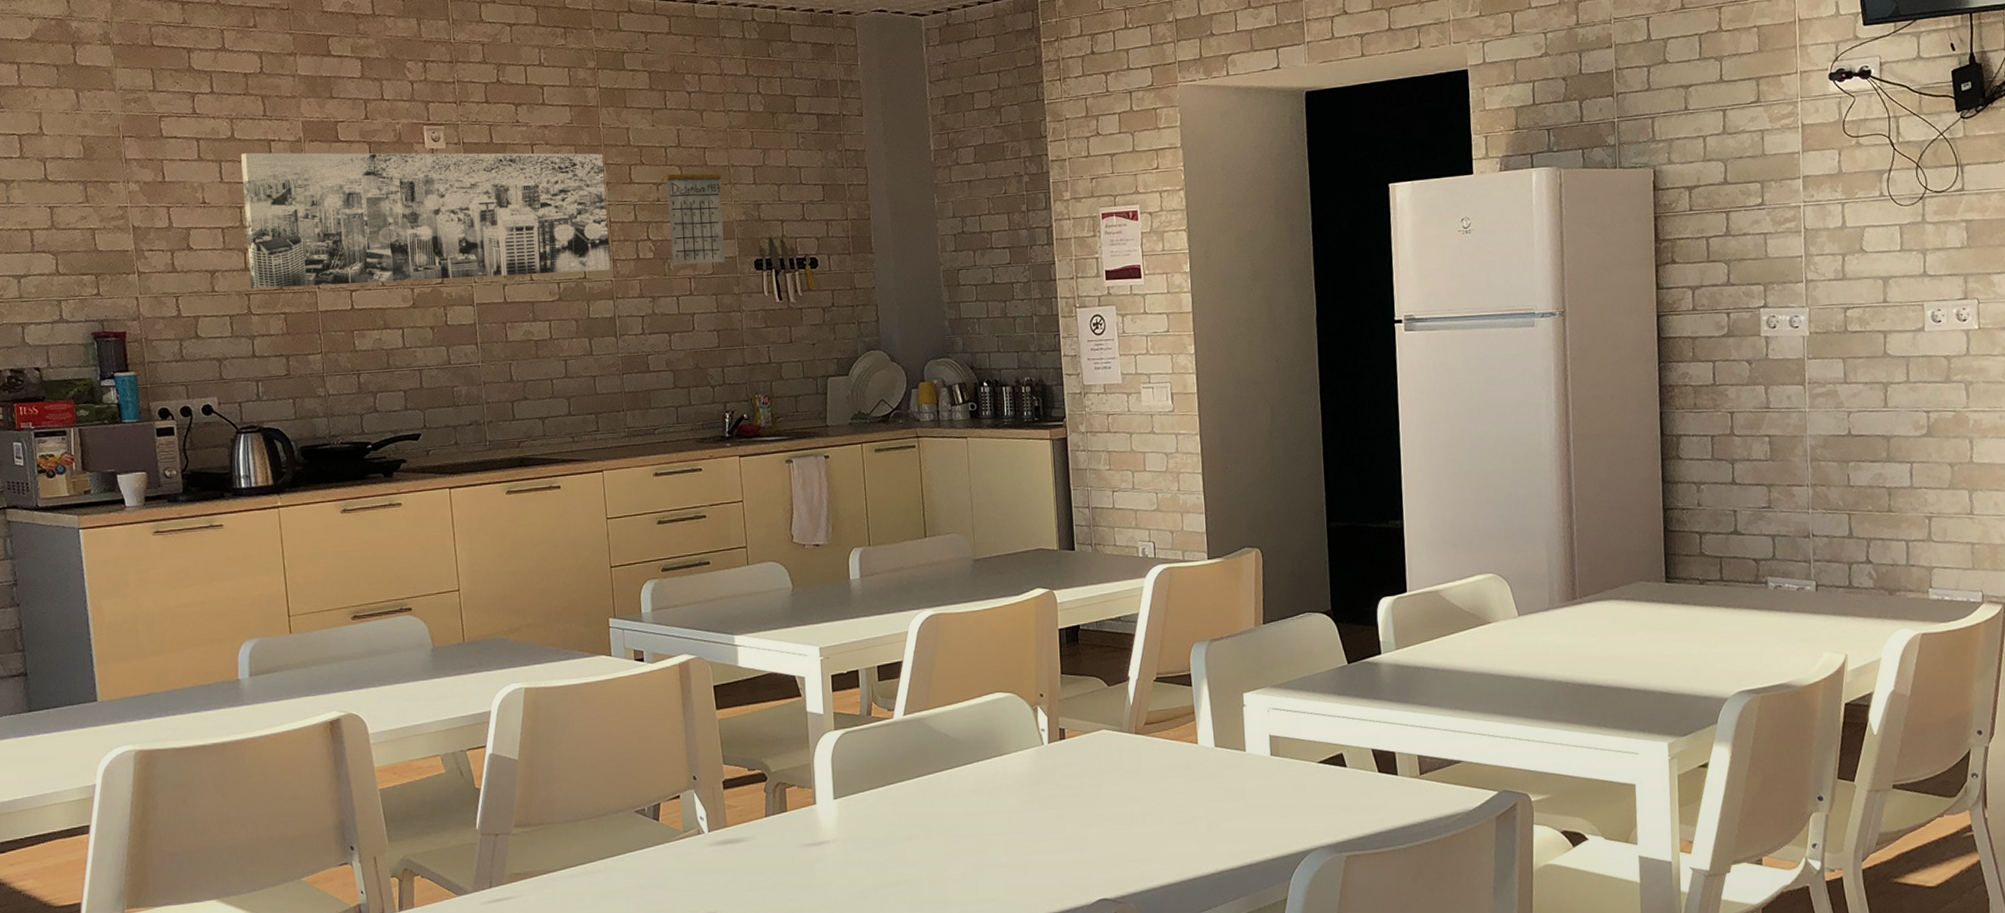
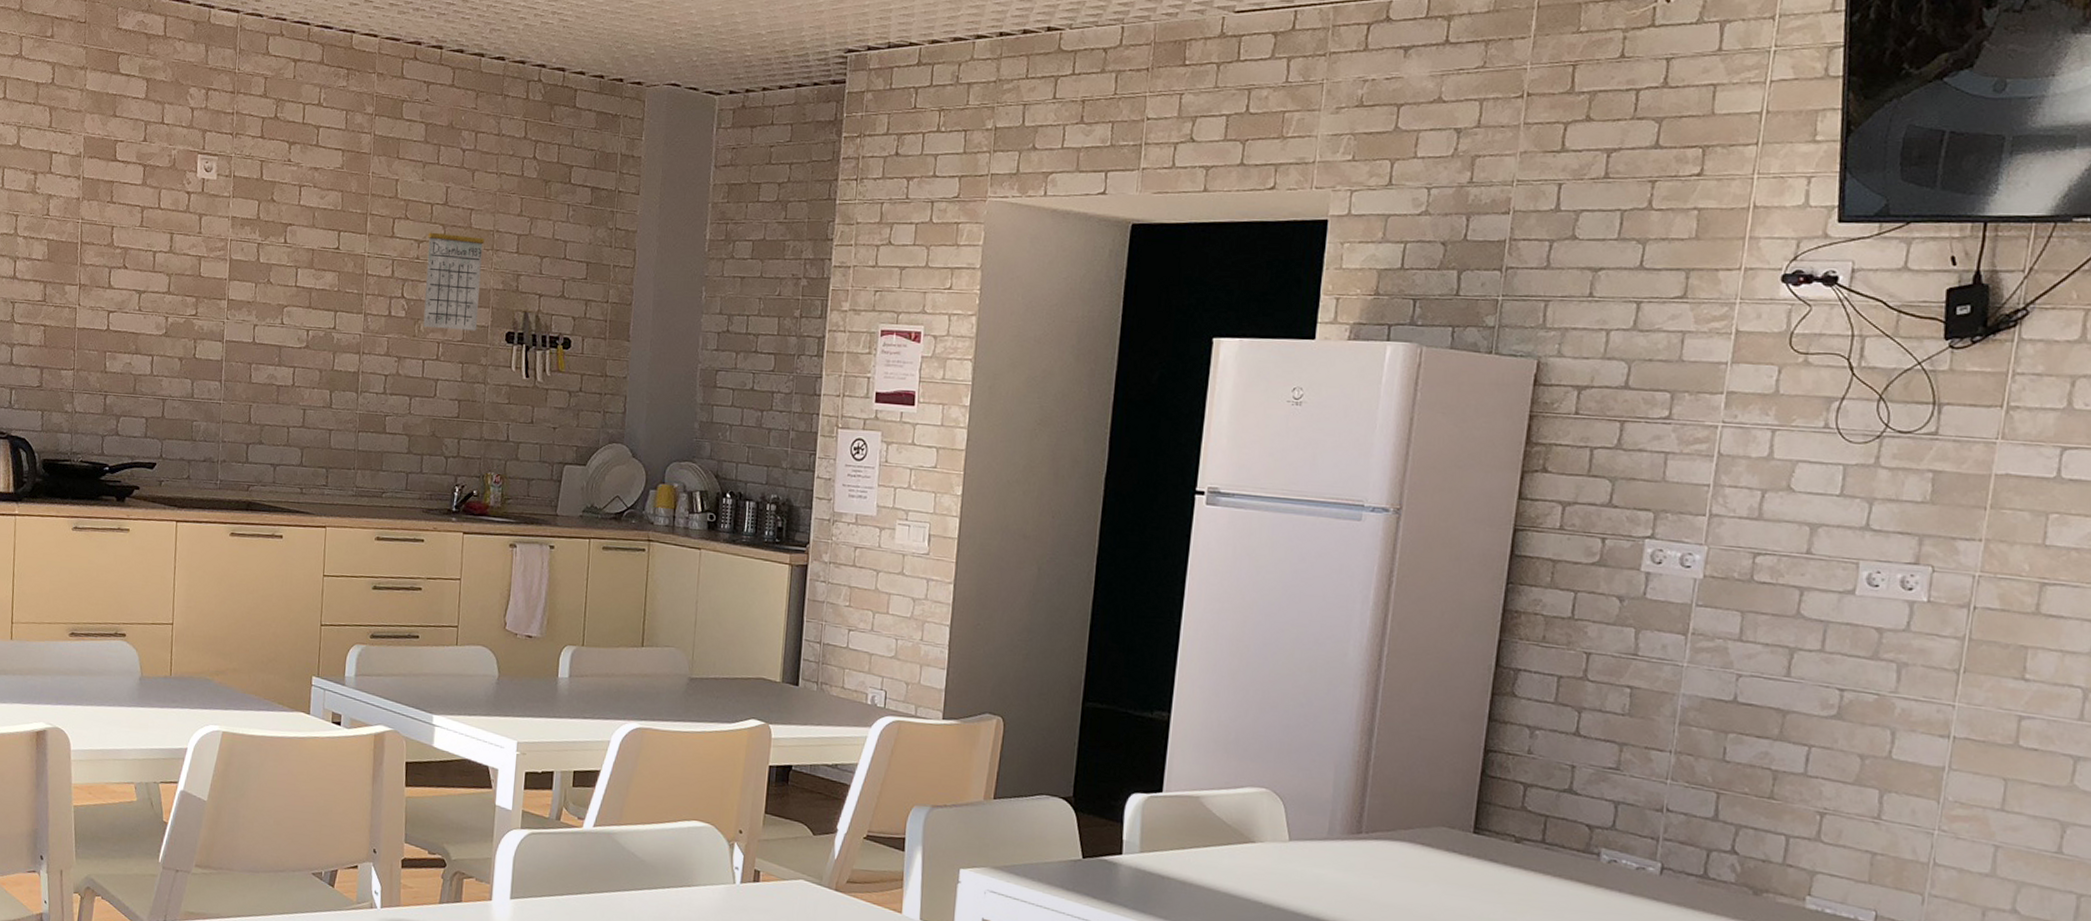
wall art: present [240,152,611,290] -> none [16,162,369,324]

